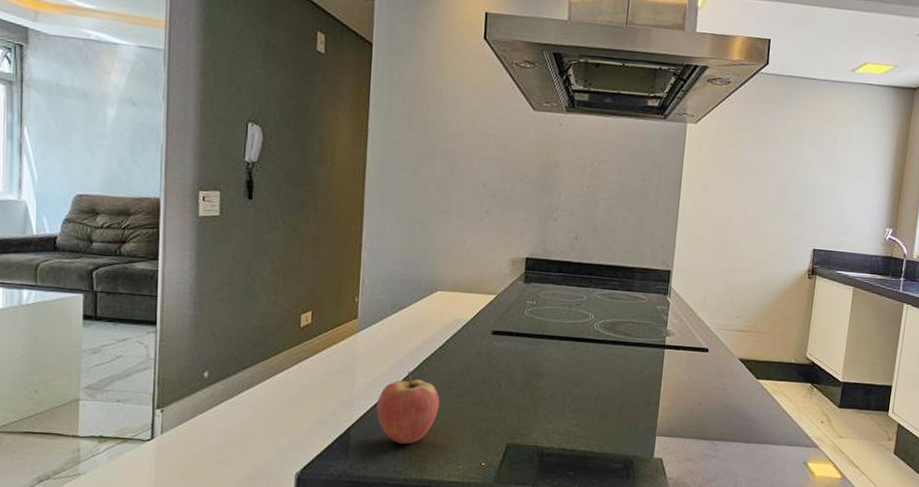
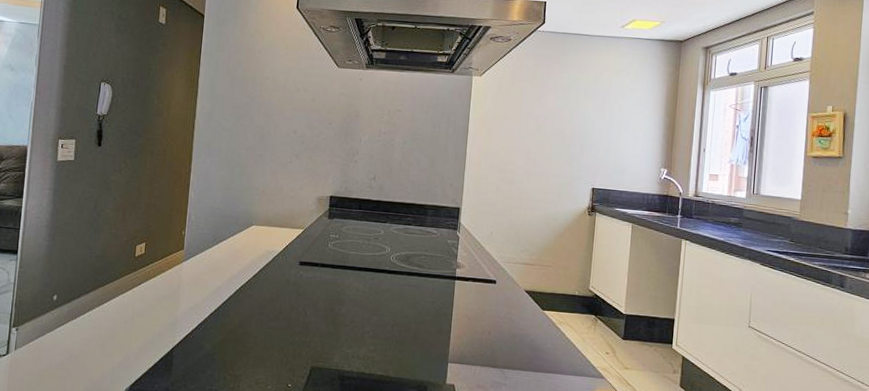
fruit: present [376,371,440,445] -> none [197,297,253,365]

